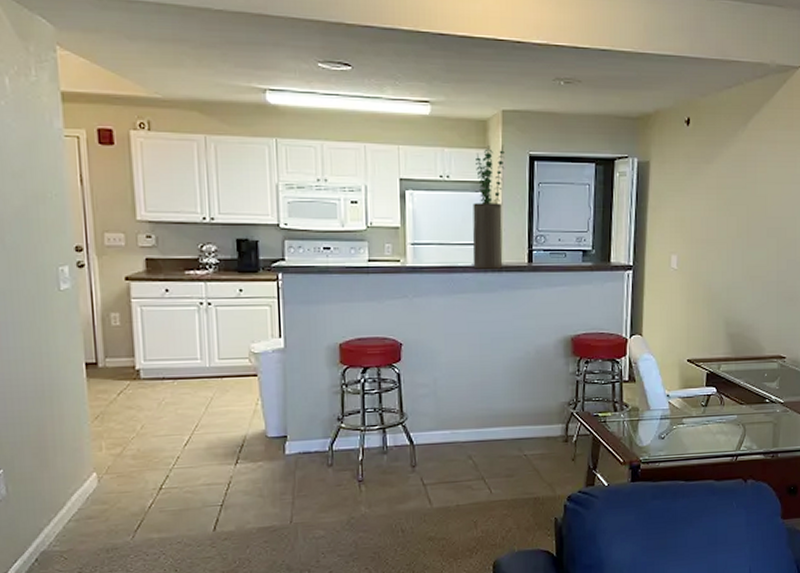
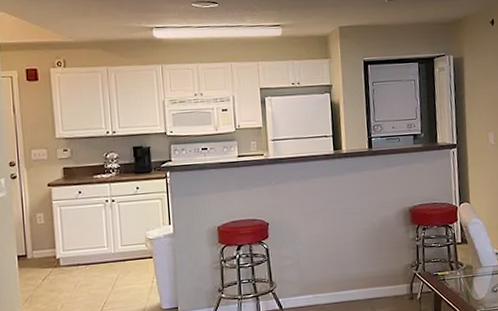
vase: present [472,144,505,269] -> none [320,54,348,157]

